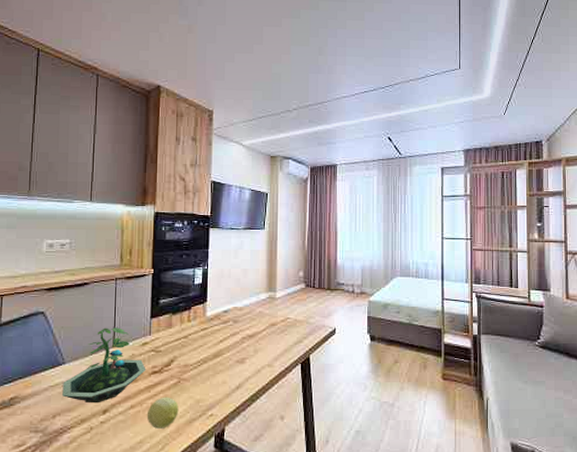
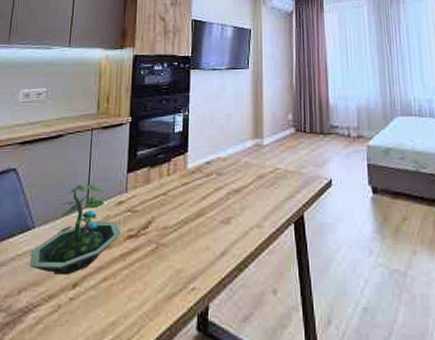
fruit: present [146,397,179,429] -> none [121,266,157,306]

